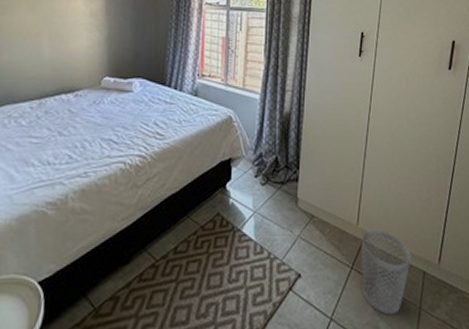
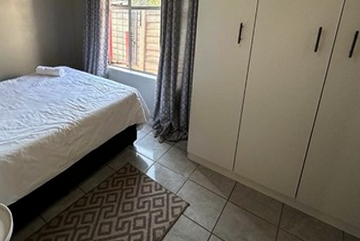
wastebasket: present [361,230,412,315] -> none [235,175,274,231]

